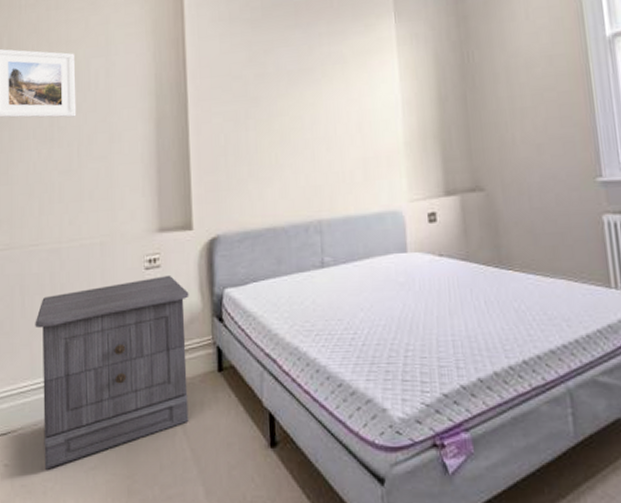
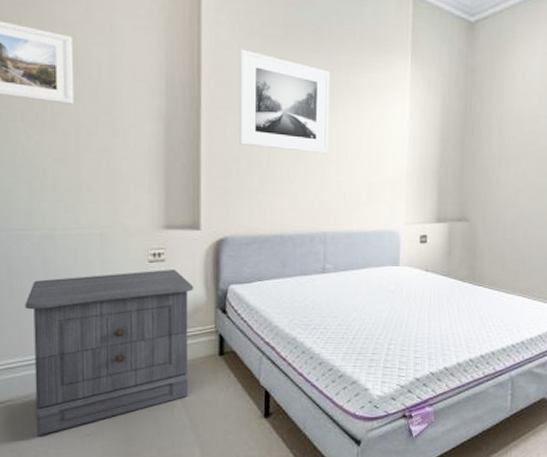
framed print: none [220,37,316,135] -> present [238,49,330,154]

